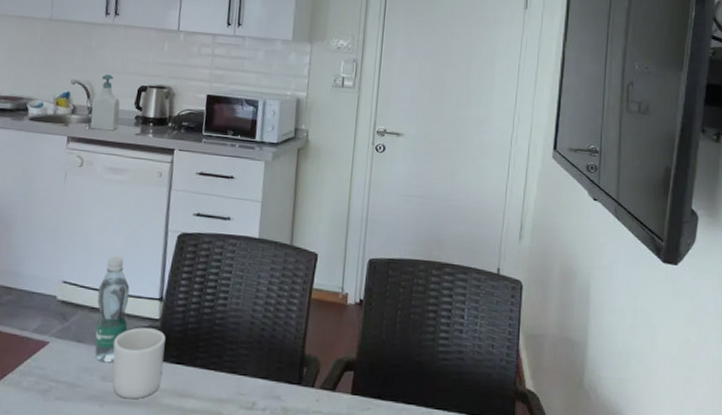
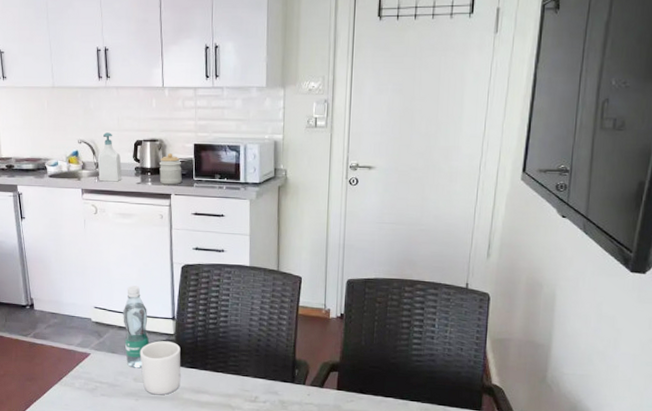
jar: none [162,102,191,139] -> present [159,152,182,185]

